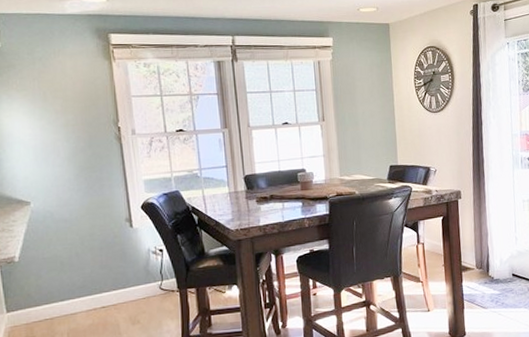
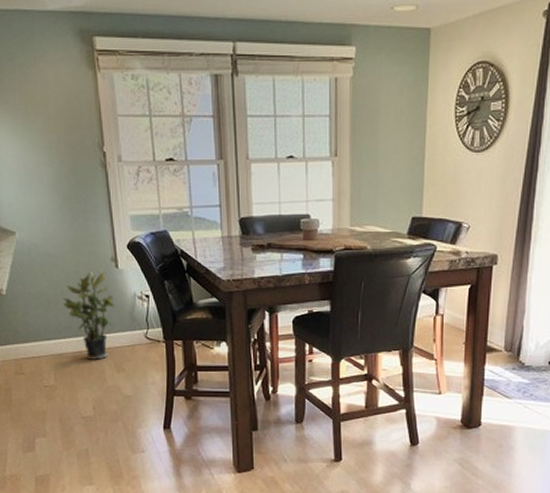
potted plant: none [78,232,129,316] -> present [63,270,115,360]

